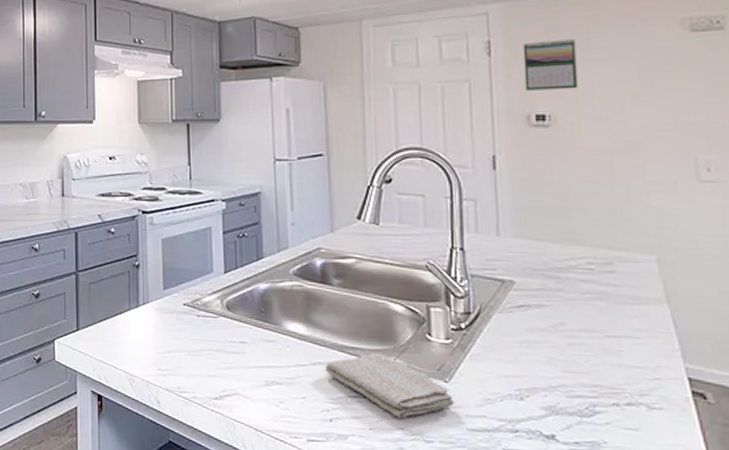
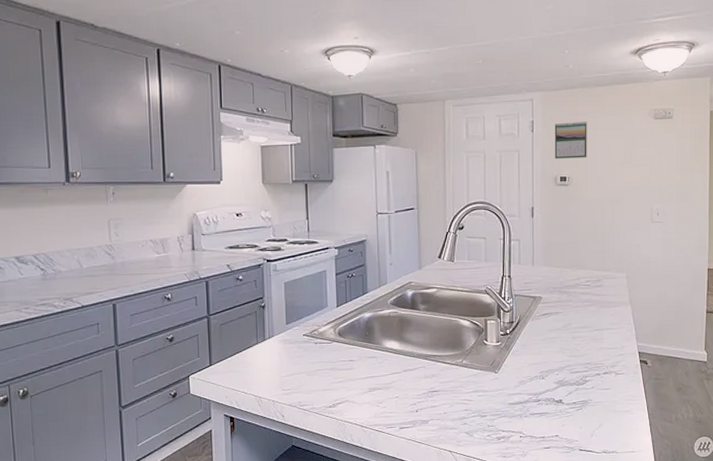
washcloth: present [325,353,454,419] -> none [413,357,501,403]

